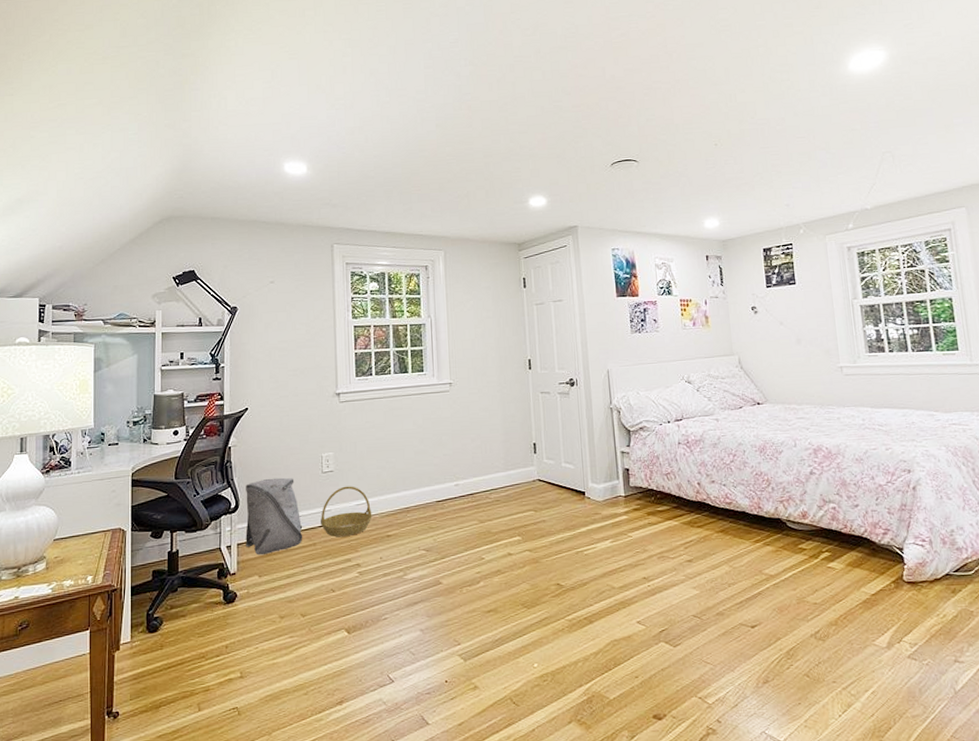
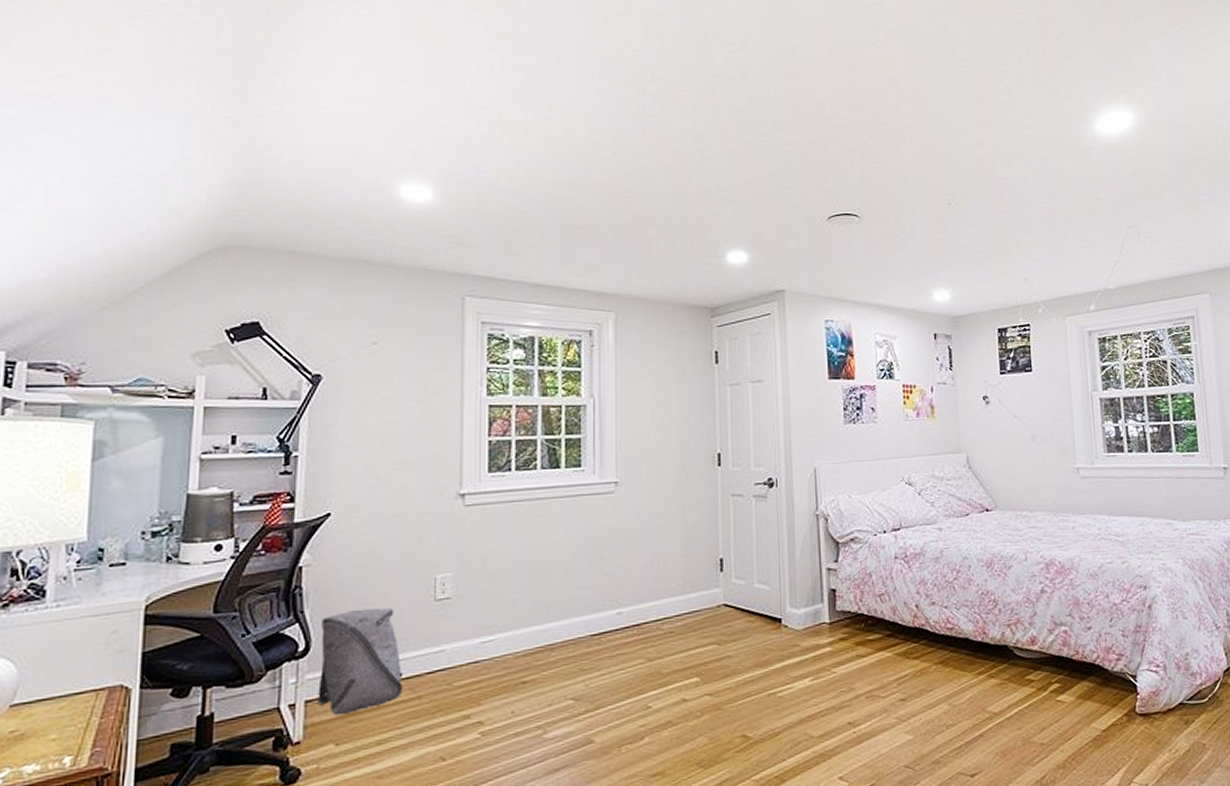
basket: present [321,486,372,537] -> none [430,617,503,686]

